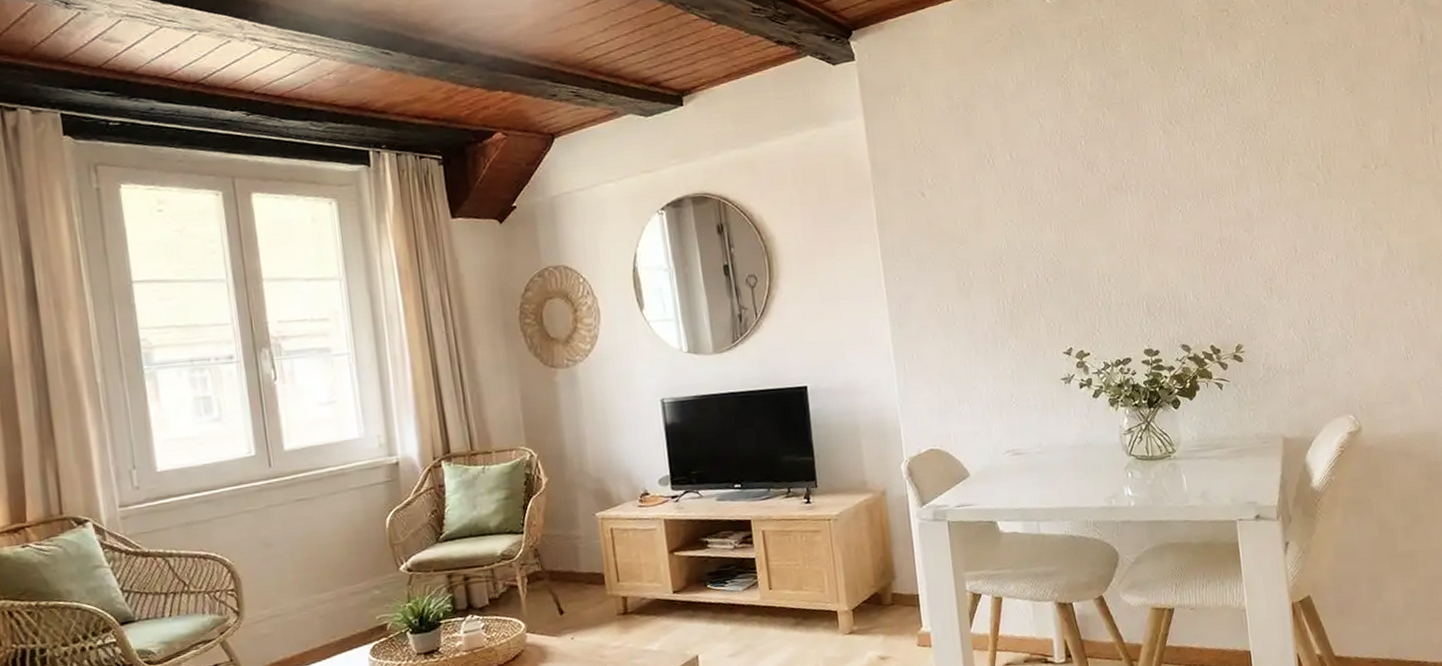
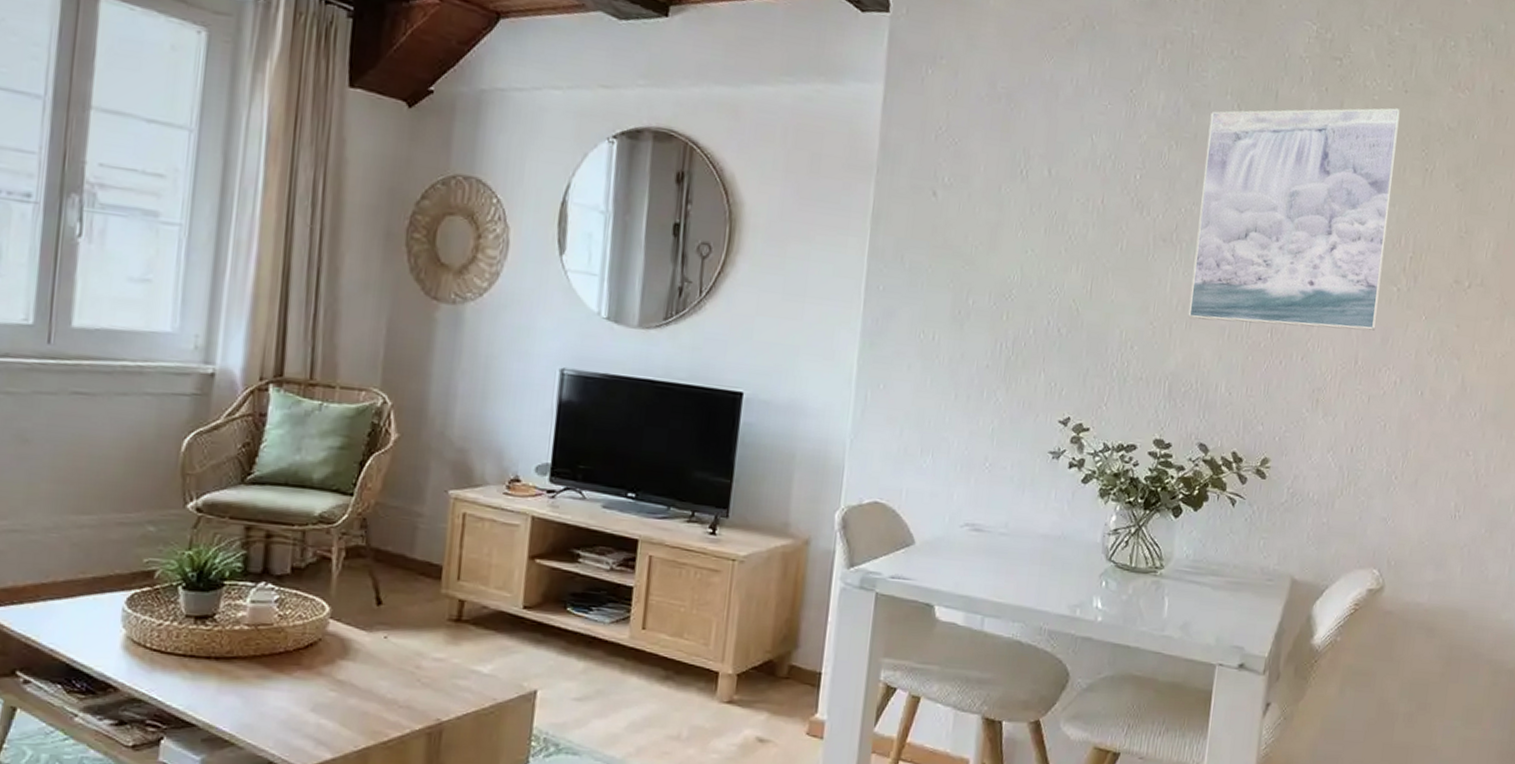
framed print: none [1130,38,1306,247] -> present [1188,108,1400,331]

